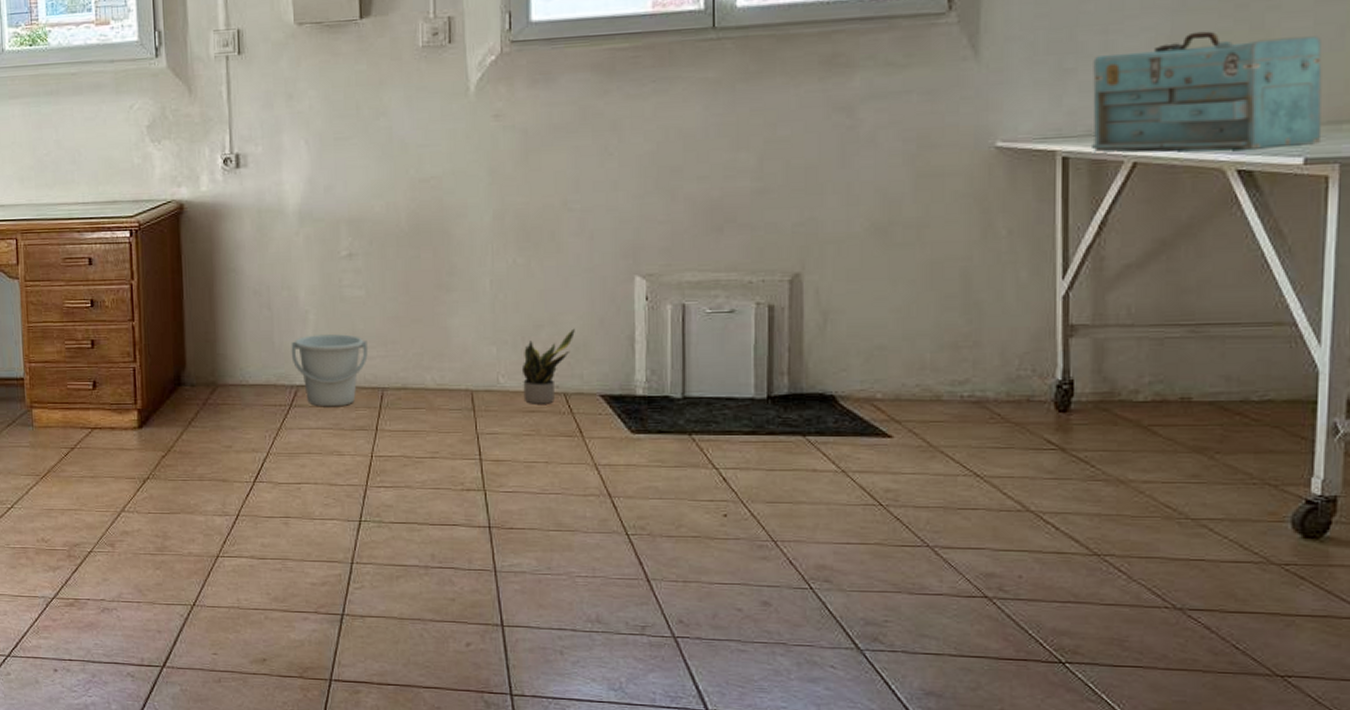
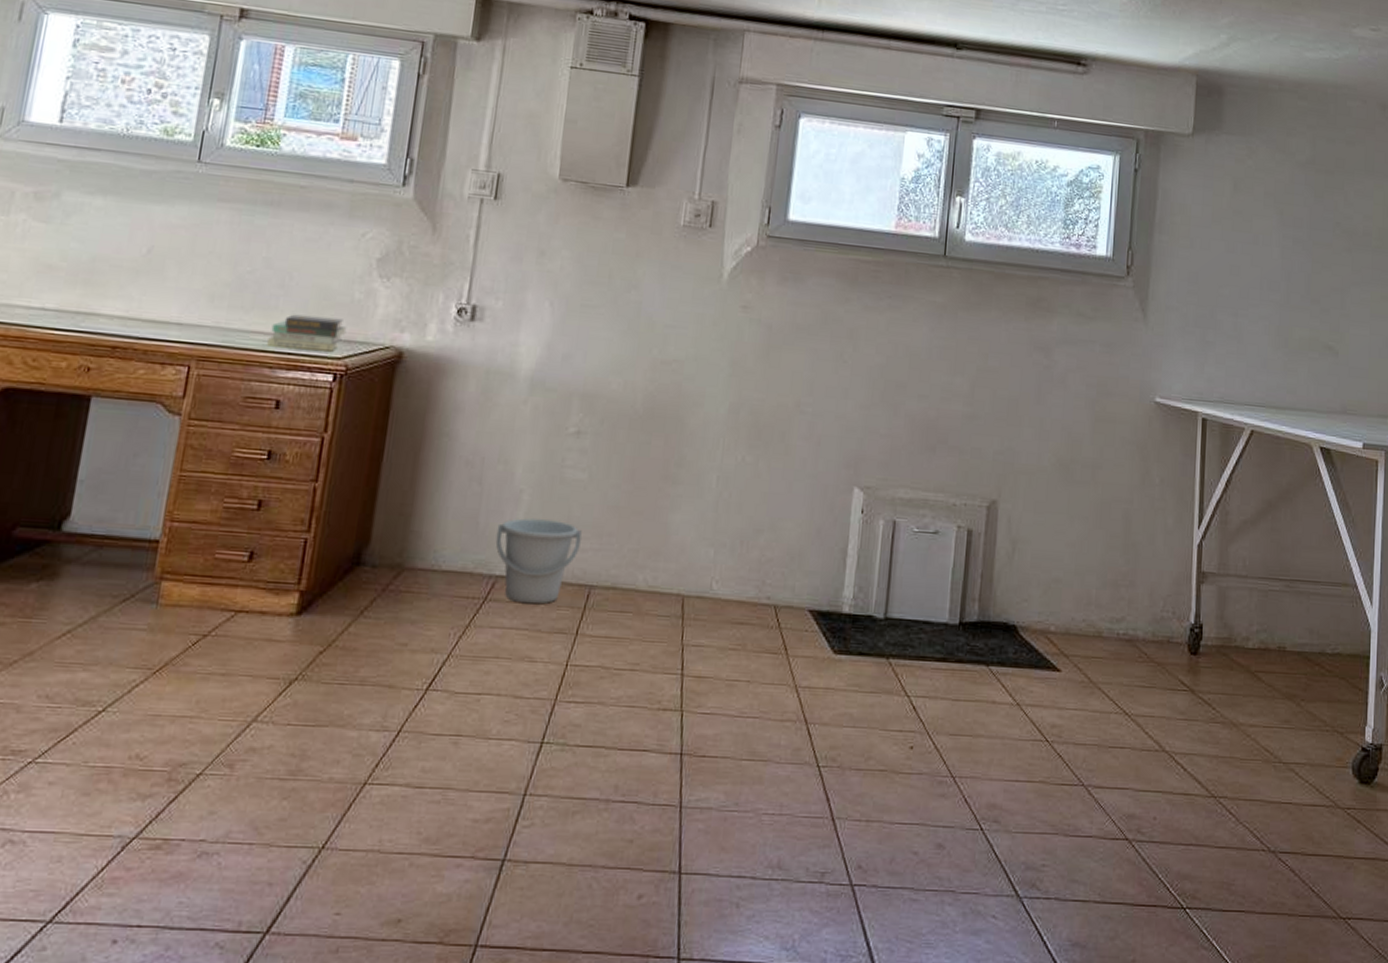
books: none [72,182,133,214] -> present [267,314,347,352]
potted plant: present [521,328,575,404] -> none [734,536,793,616]
toolbox: present [1092,31,1322,153] -> none [1223,326,1375,433]

